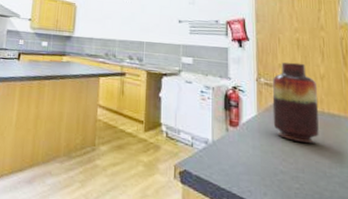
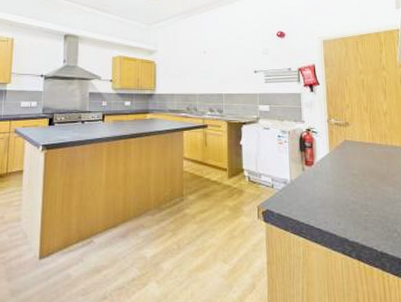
vase: present [272,62,319,144] -> none [341,102,384,175]

